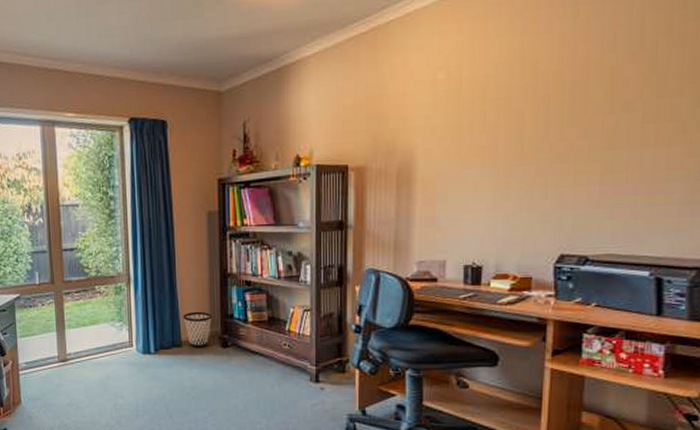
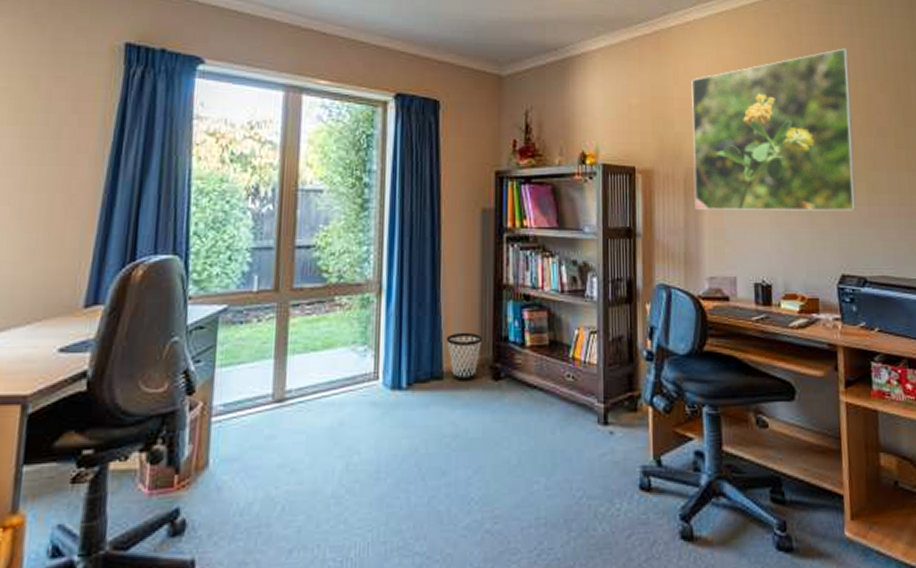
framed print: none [407,17,596,200] -> present [691,48,857,212]

